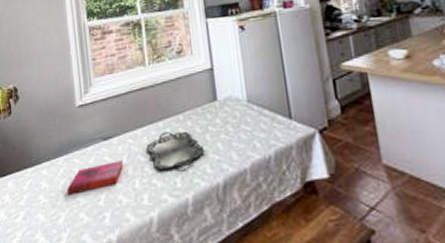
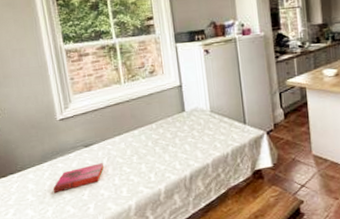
serving tray: present [146,131,205,169] -> none [124,137,175,168]

